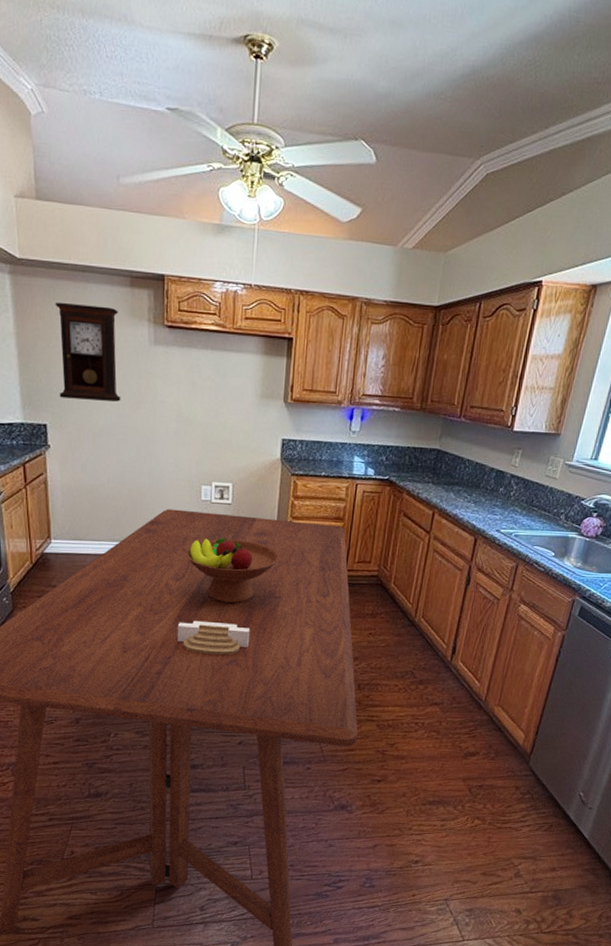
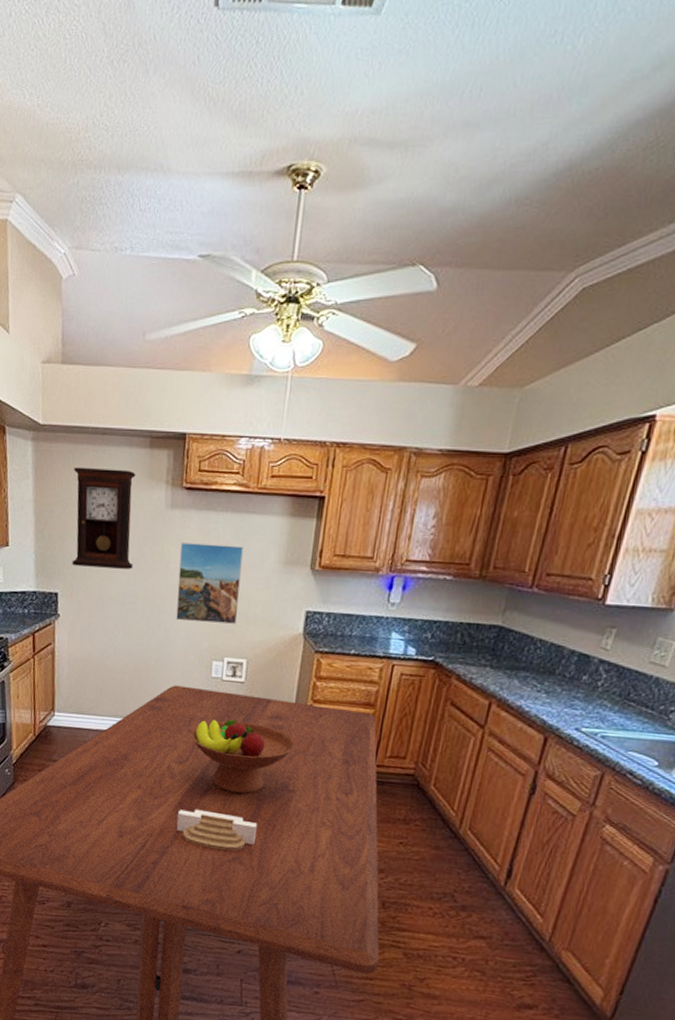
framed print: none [164,377,224,452] -> present [176,542,244,624]

